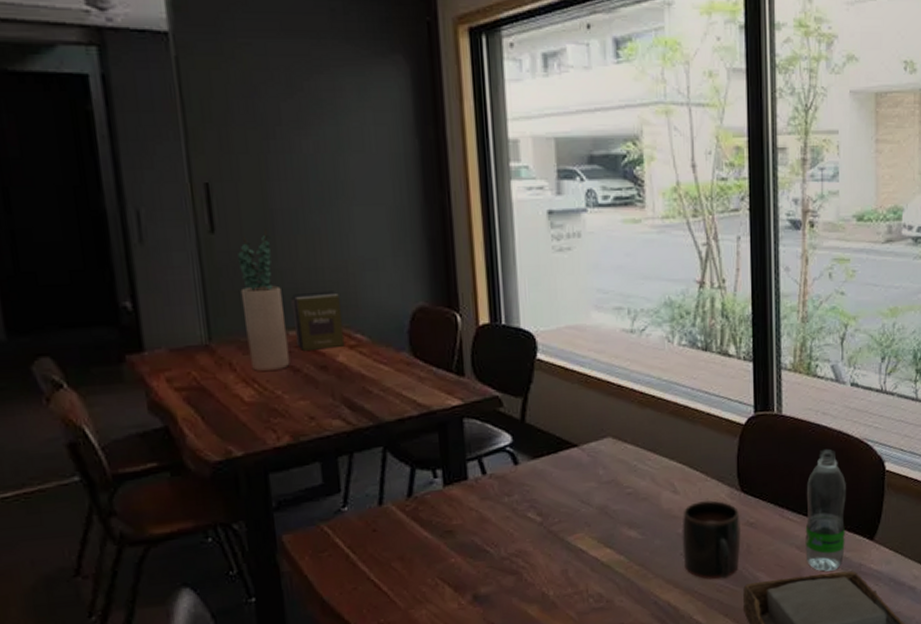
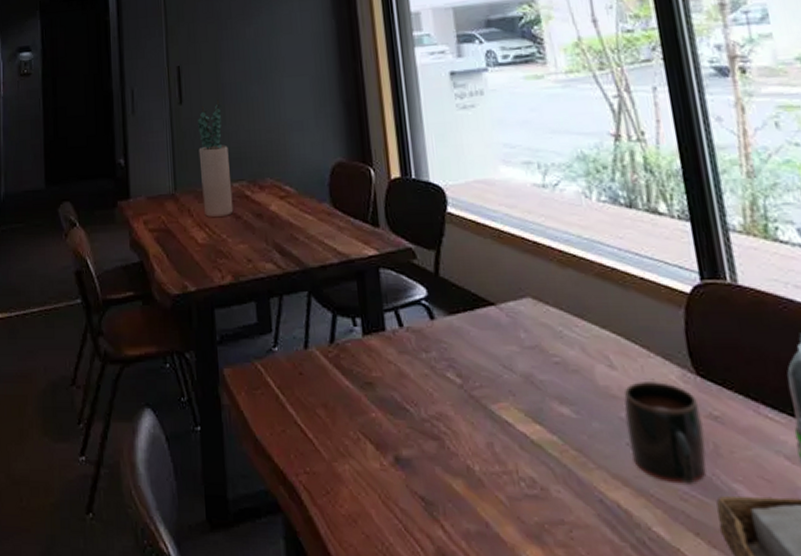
books: present [291,291,345,352] -> none [235,149,277,201]

